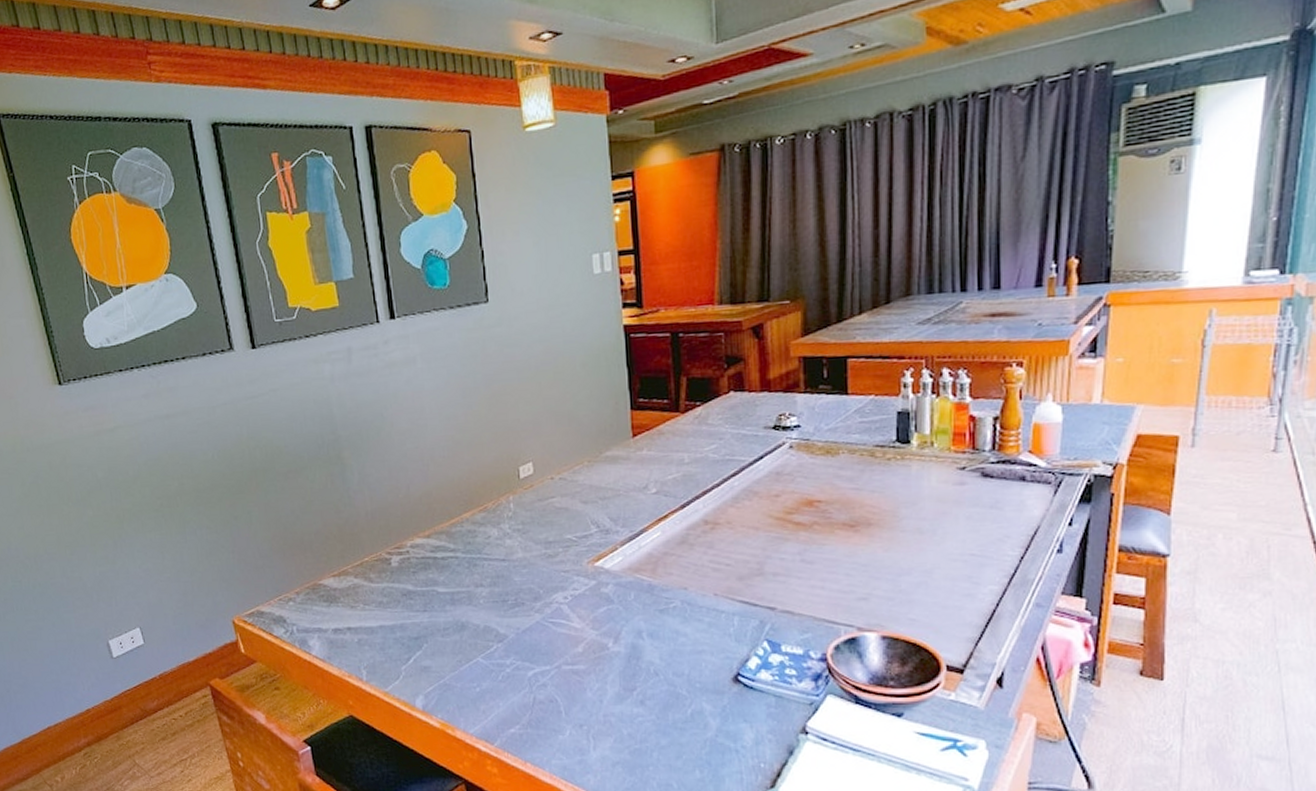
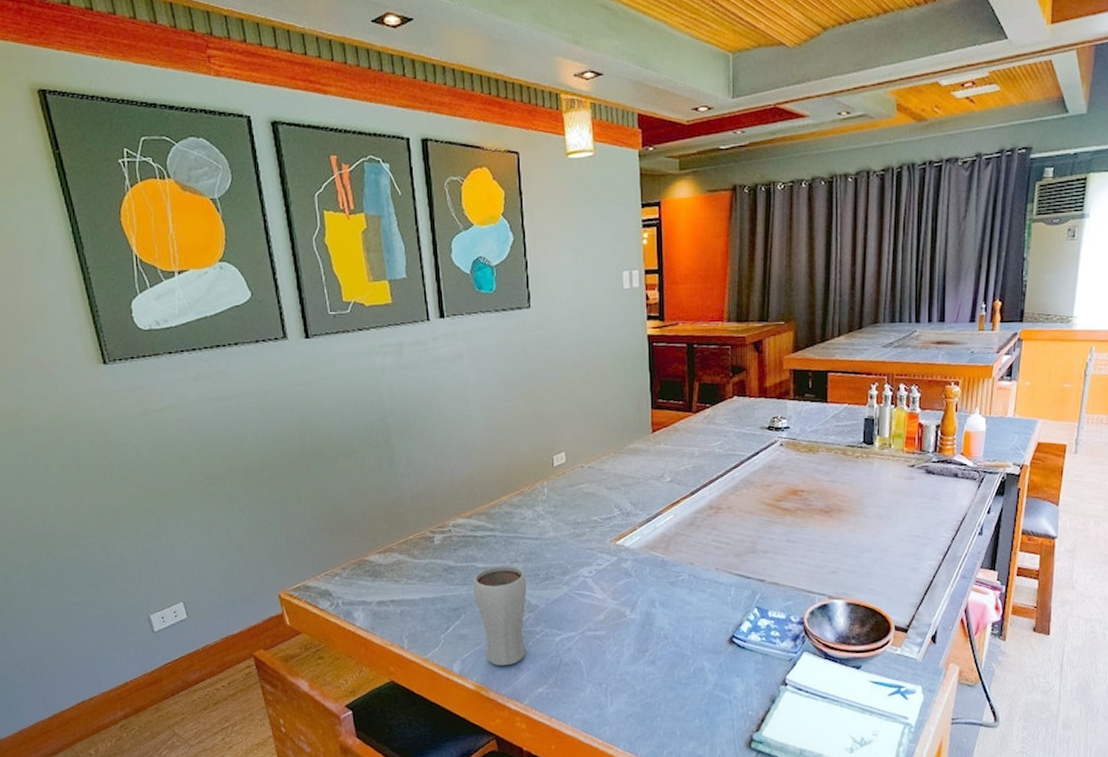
drinking glass: none [434,589,495,703] -> present [473,564,527,666]

